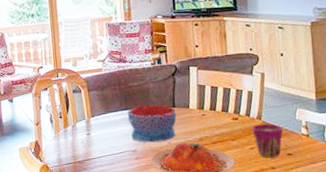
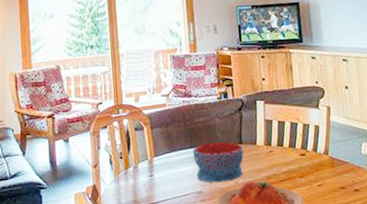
cup: present [252,123,283,158] -> none [319,159,350,195]

